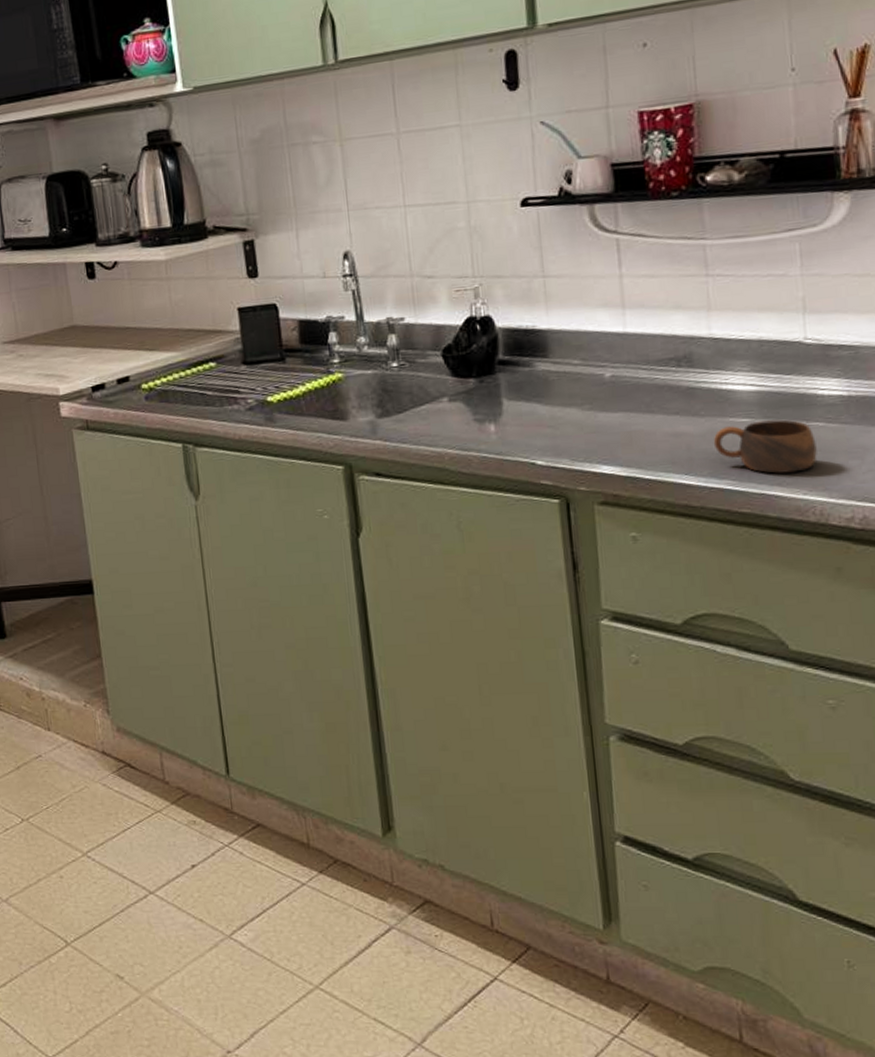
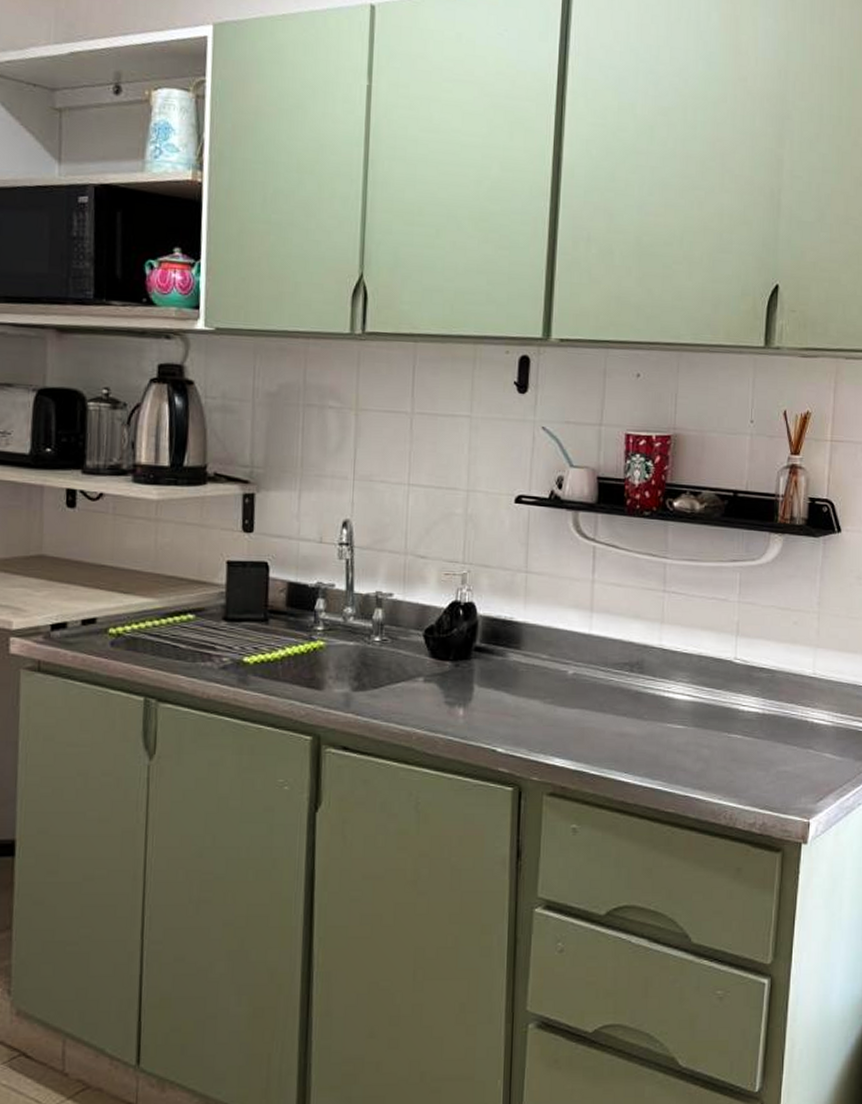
cup: present [713,419,817,474] -> none [651,729,734,778]

